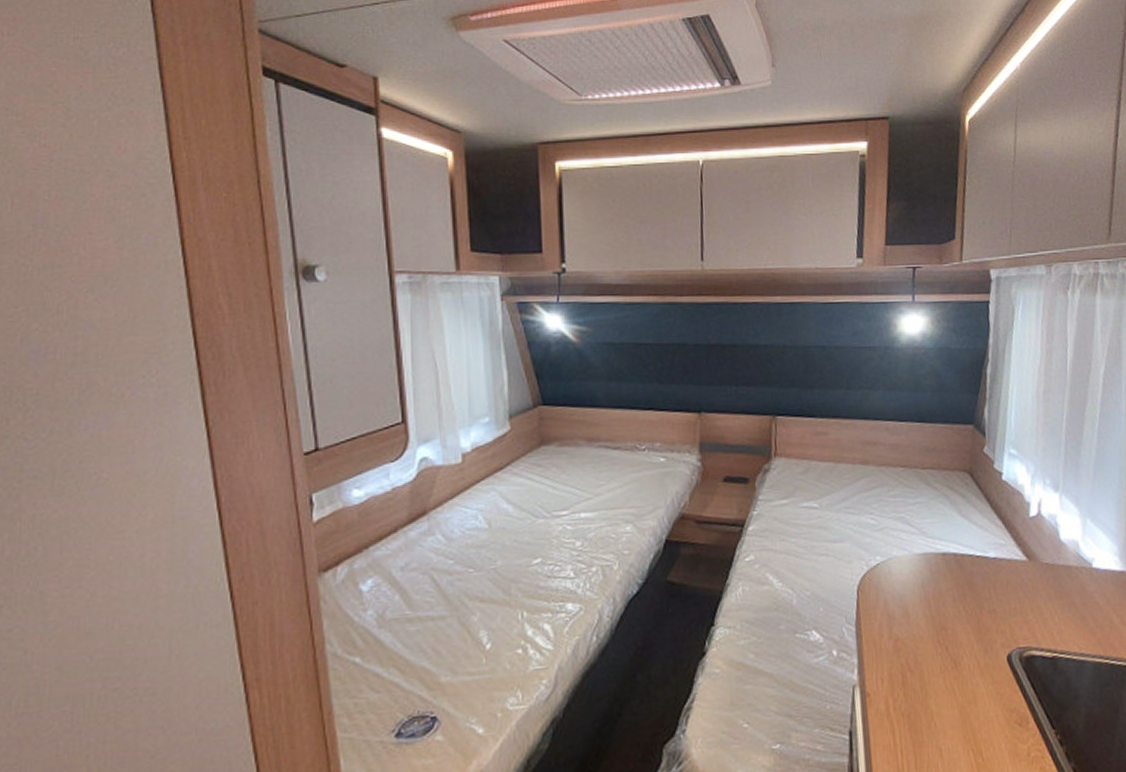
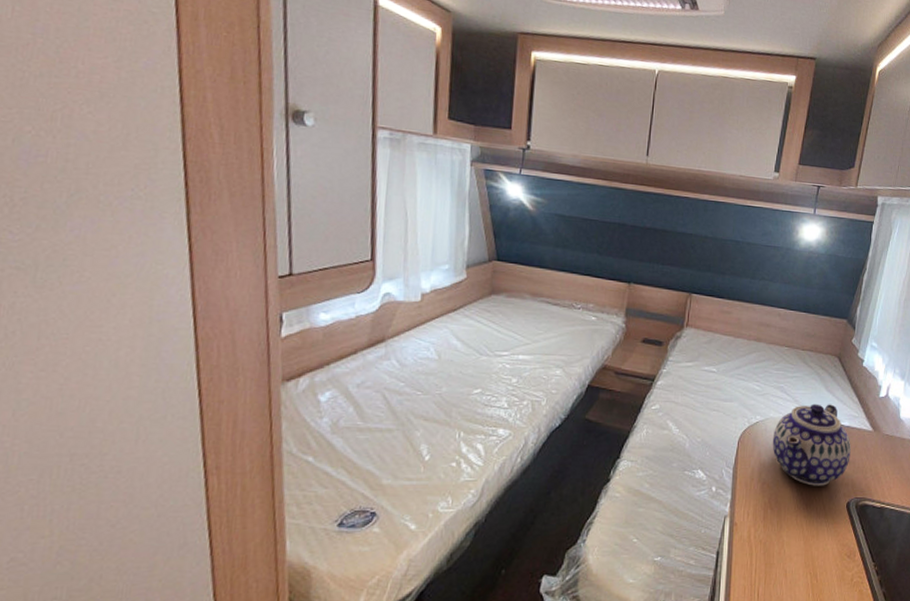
teapot: none [900,532,1003,638] -> present [772,403,851,486]

